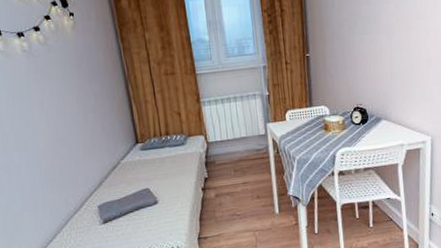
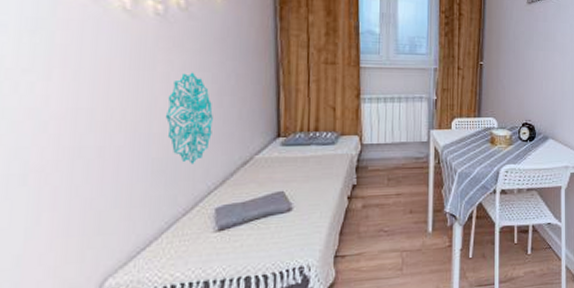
wall decoration: none [45,96,85,172] -> present [165,72,213,164]

